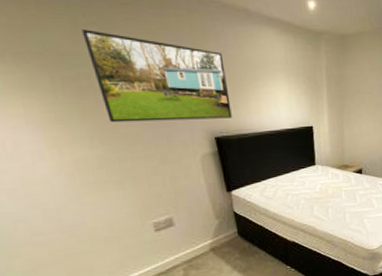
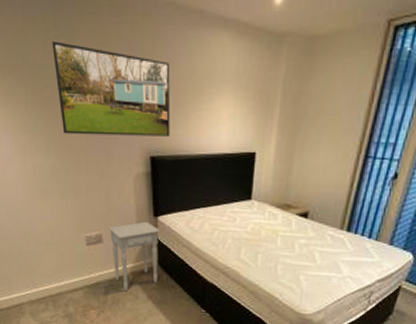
nightstand: none [178,197,240,267] -> present [108,221,160,291]

